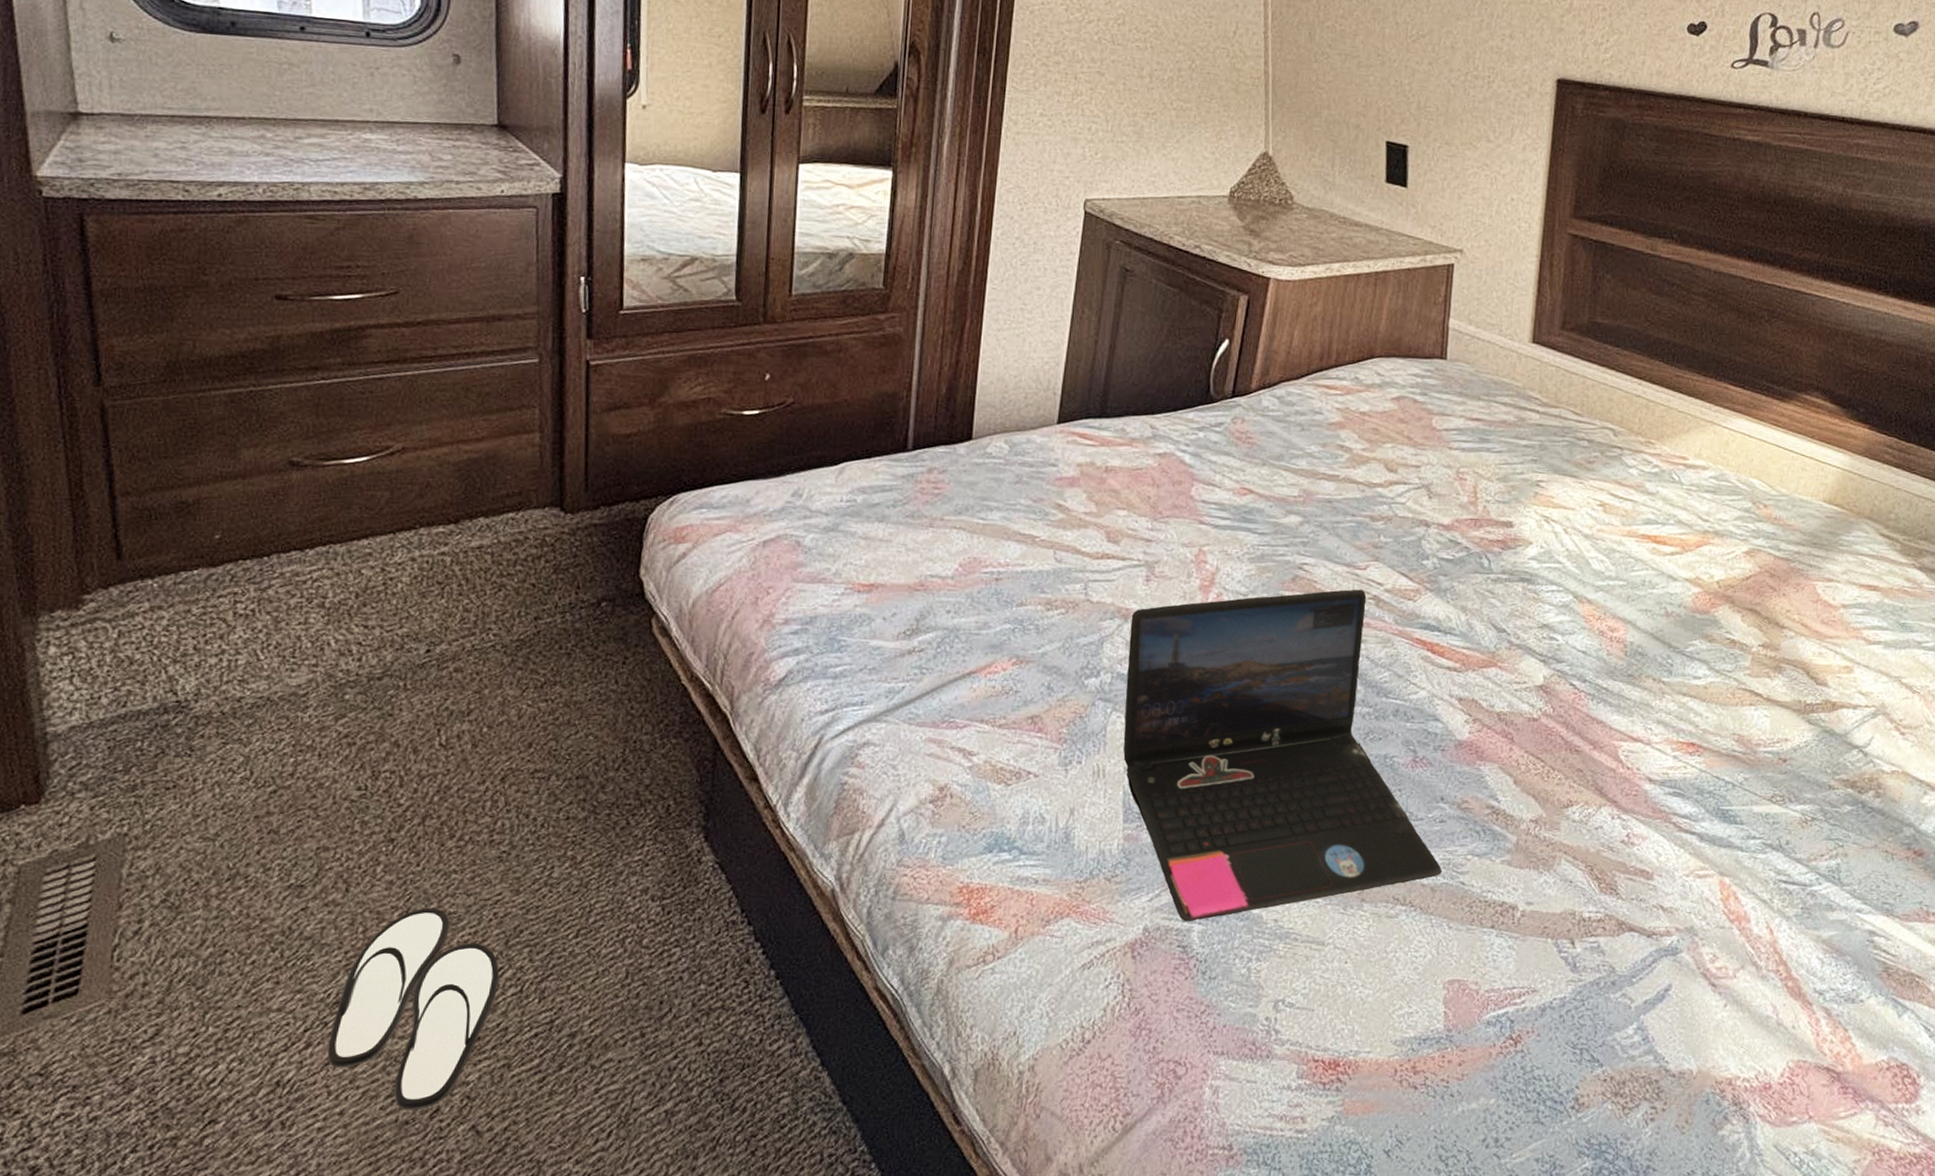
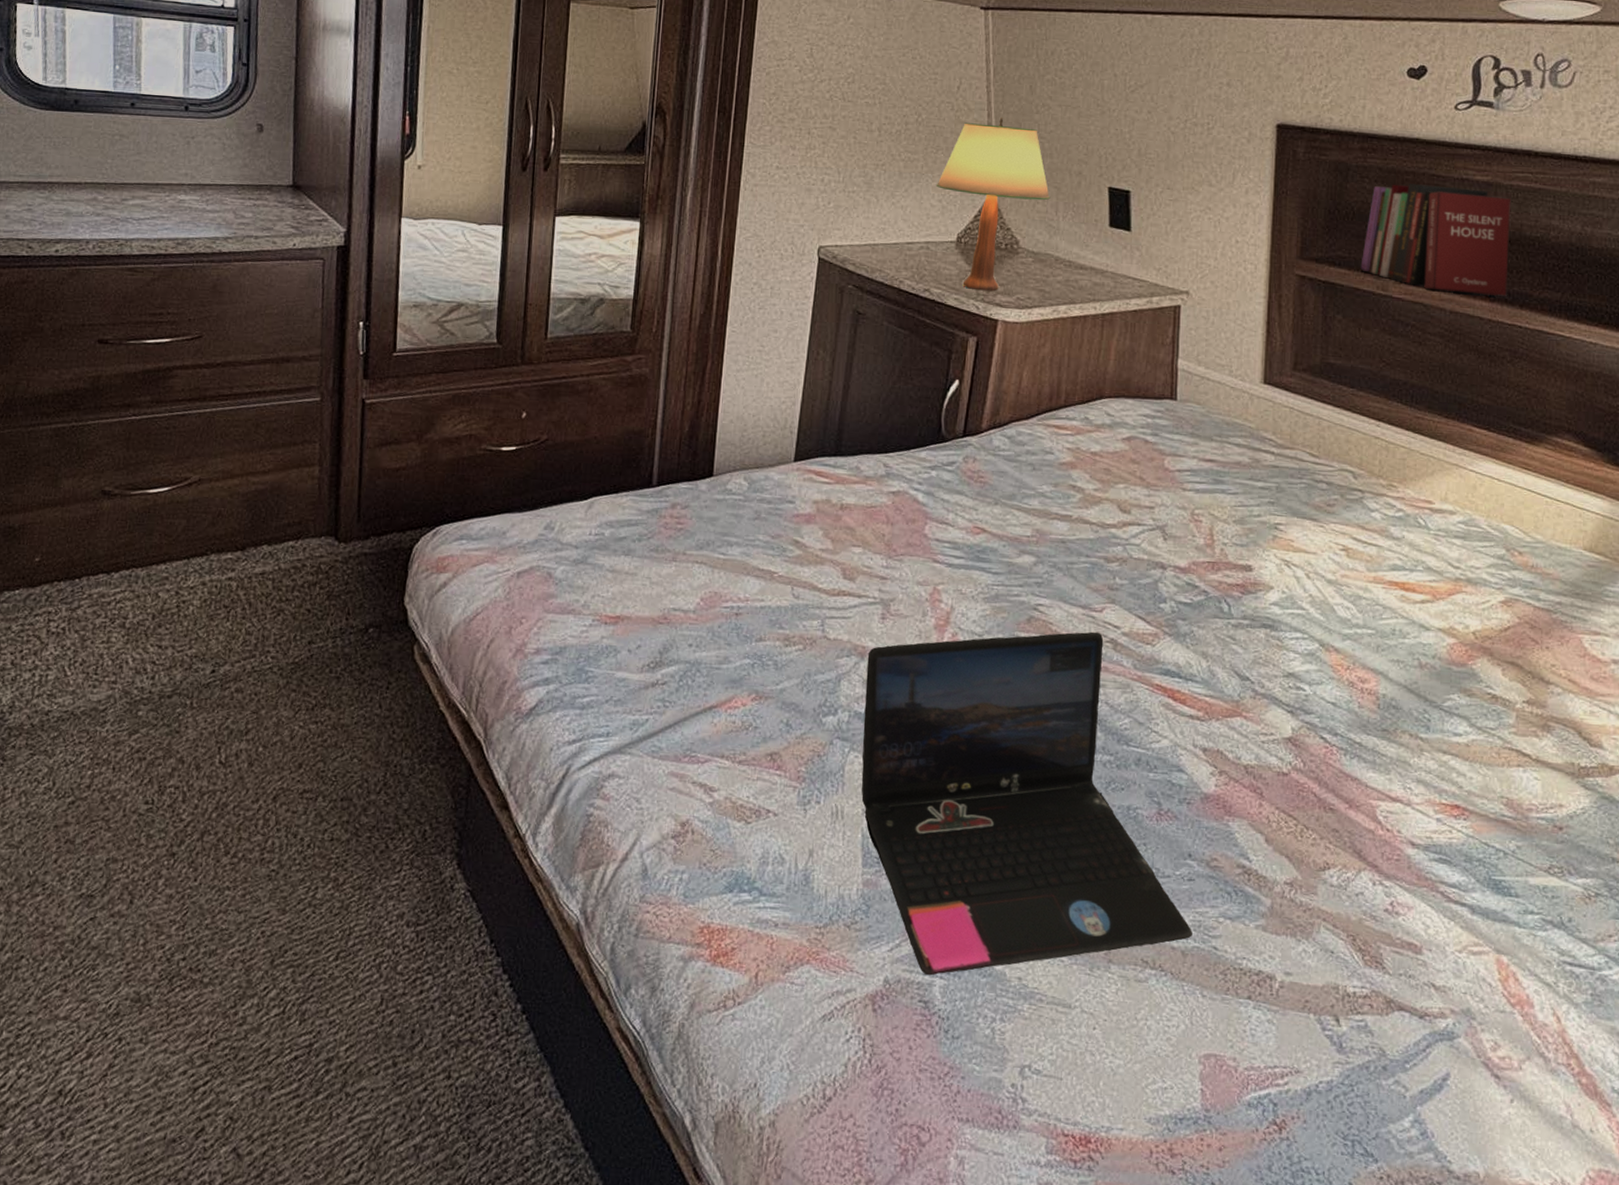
slippers: present [327,907,499,1111] -> none [106,923,264,1129]
table lamp: none [1208,65,1327,249] -> present [935,117,1051,292]
books: none [1631,142,1778,257] -> present [1360,184,1510,296]

